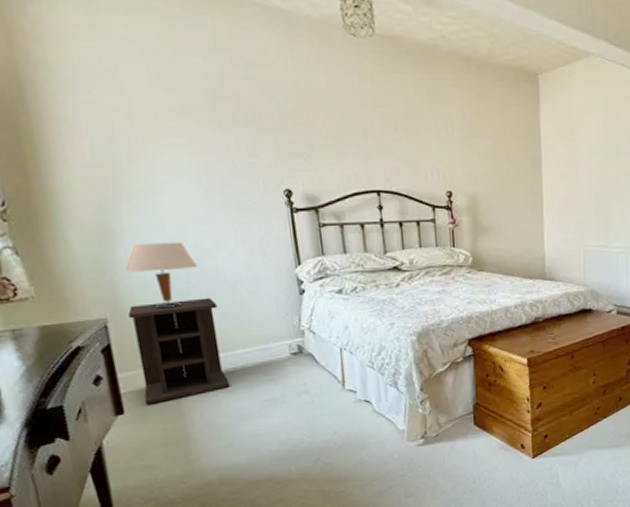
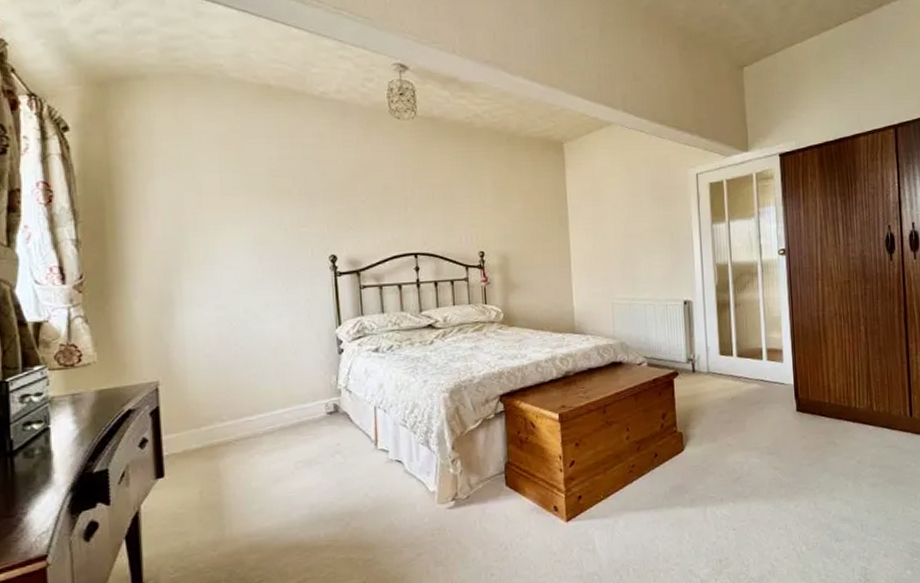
table lamp: present [122,242,199,309] -> none [178,306,247,371]
nightstand: present [128,297,230,405] -> none [179,359,266,467]

